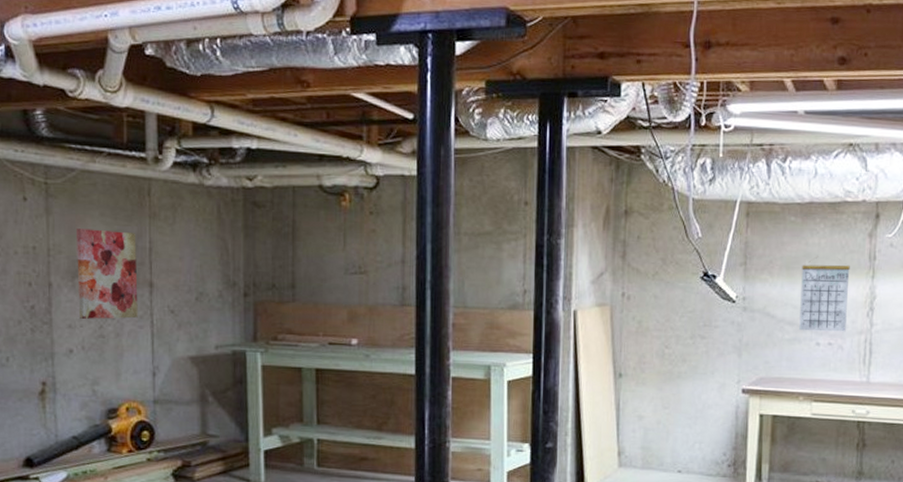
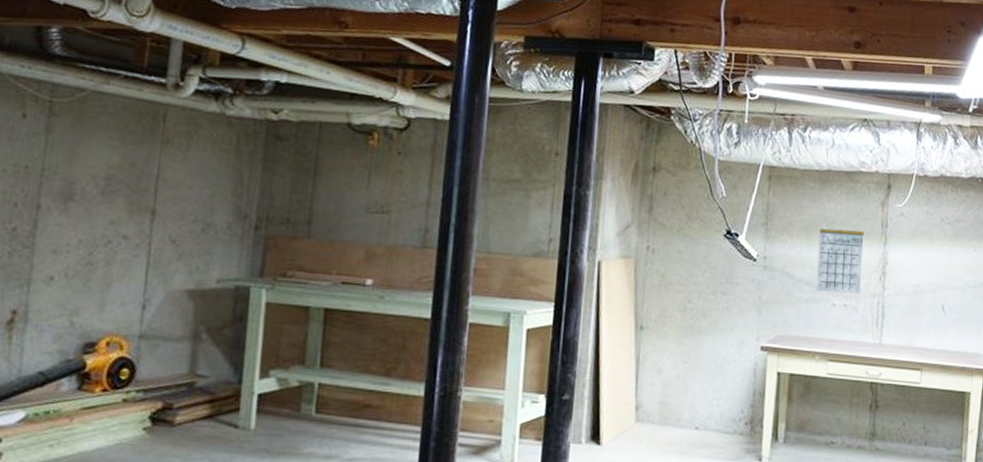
wall art: present [75,228,138,319] -> none [67,150,143,247]

